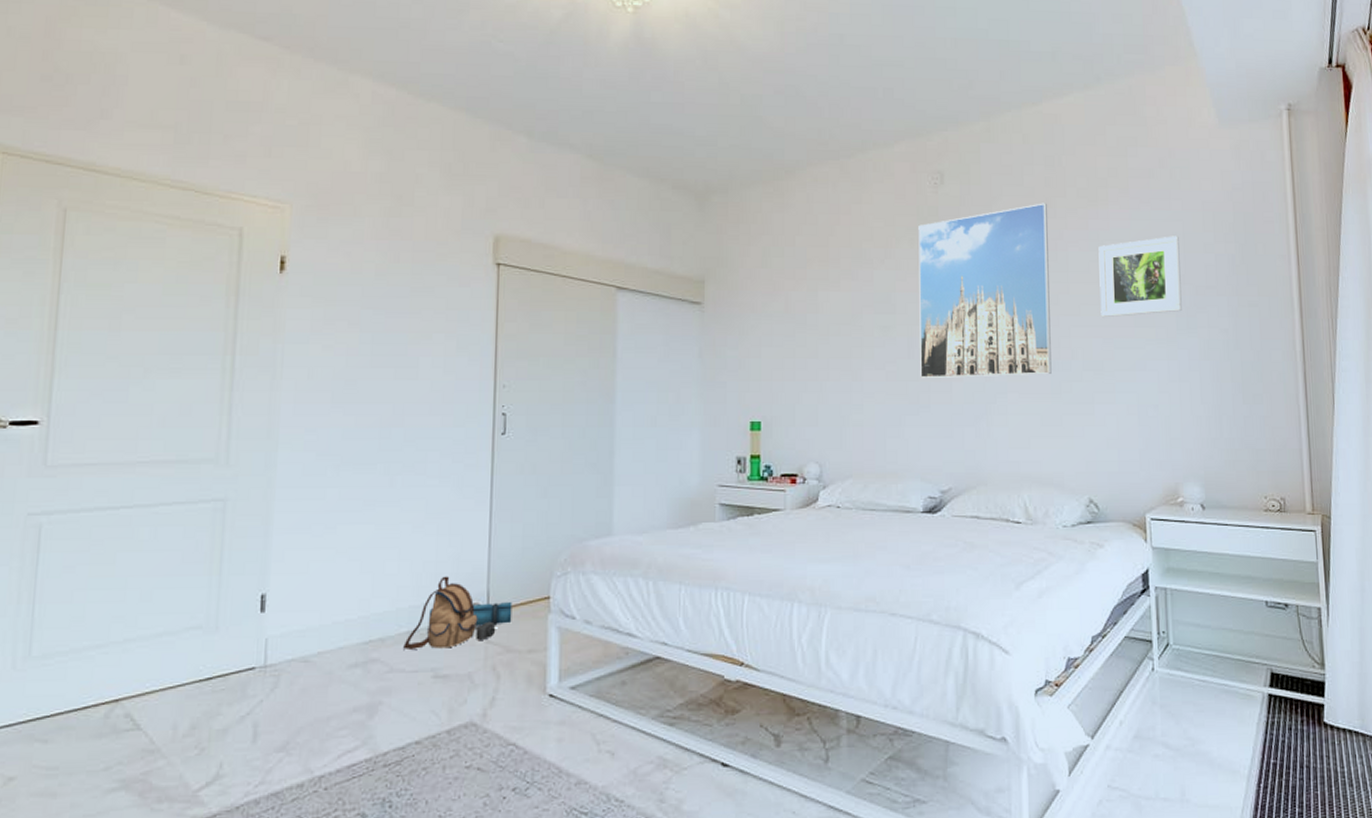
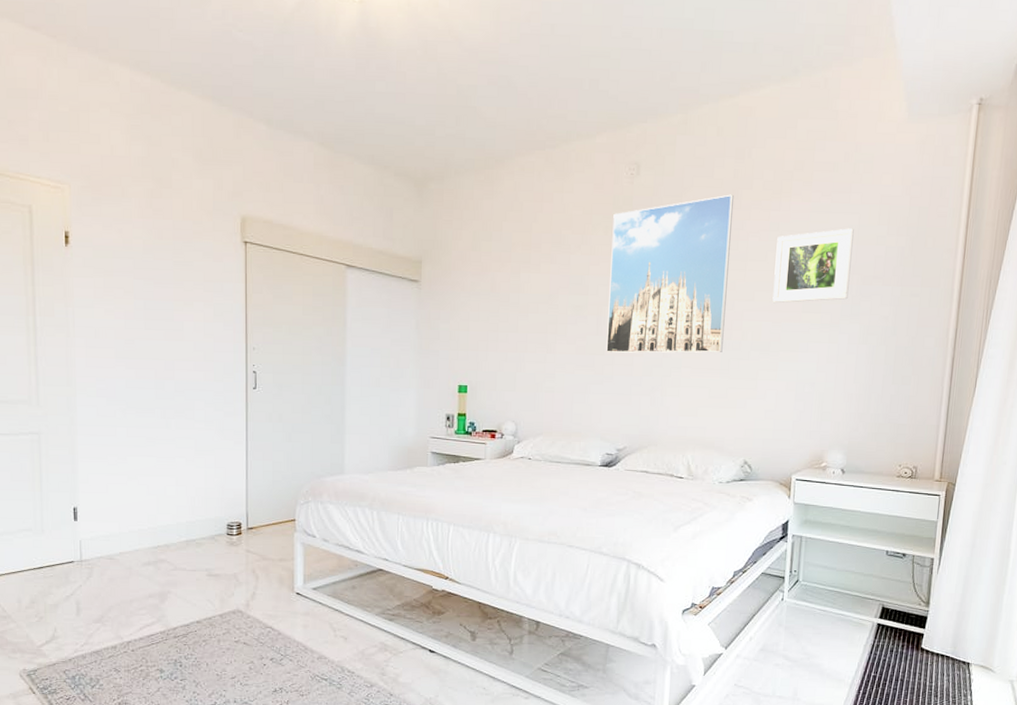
backpack: present [403,576,512,651] -> none [184,500,266,555]

